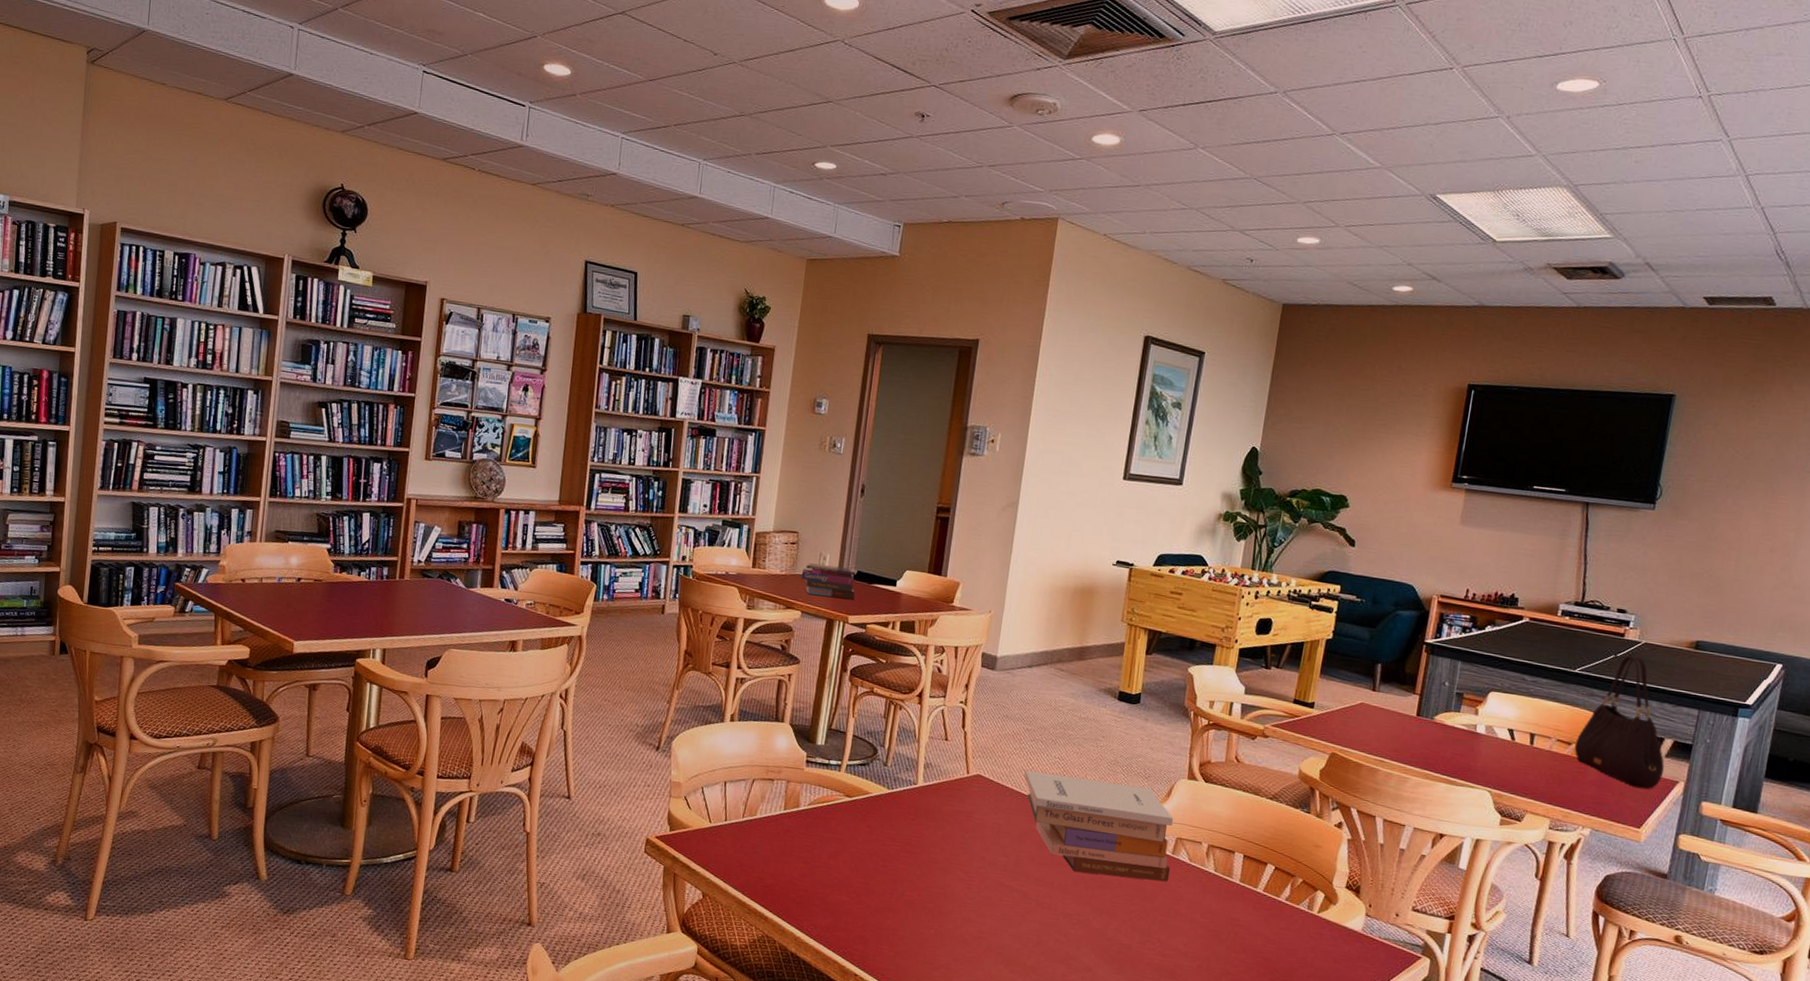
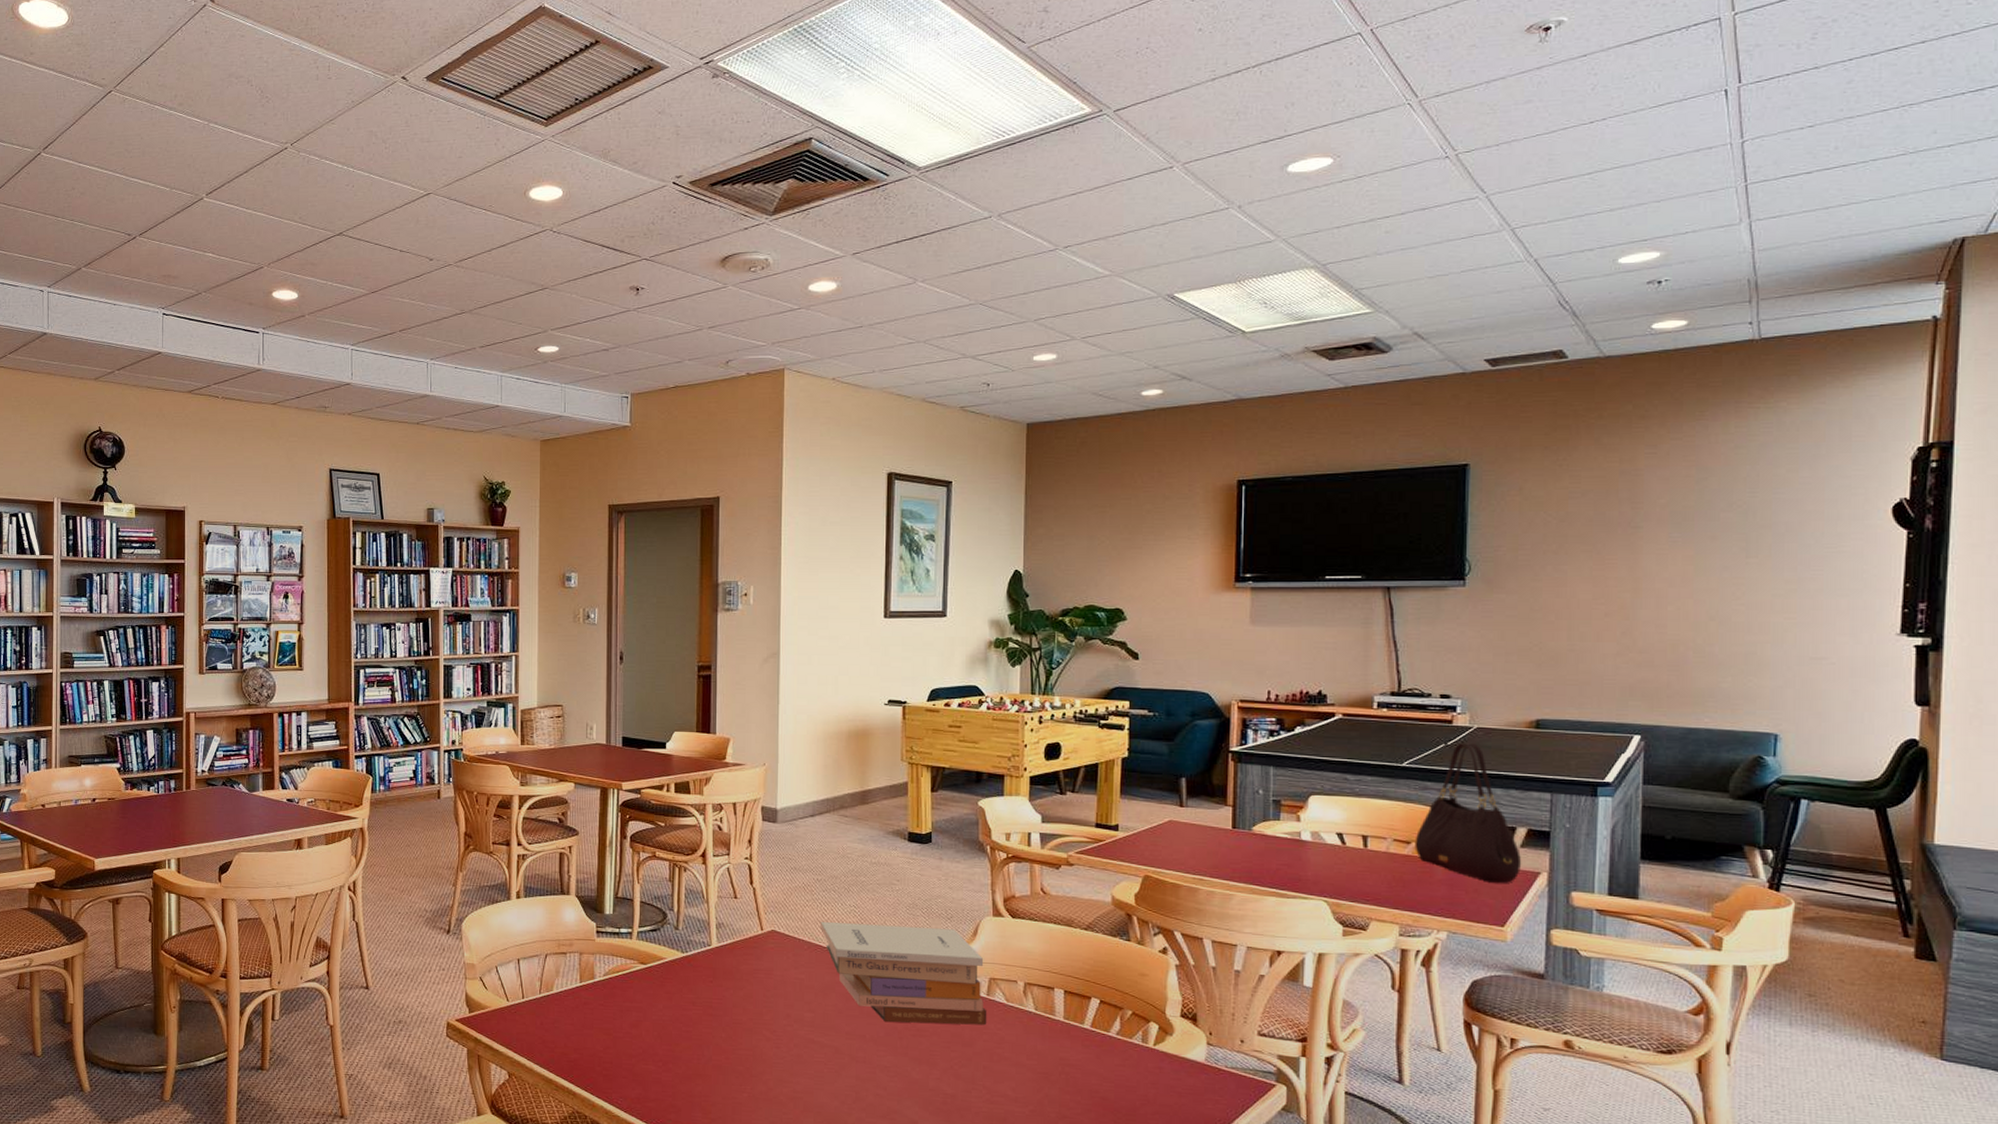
books: present [801,563,857,599] -> none [570,734,626,766]

